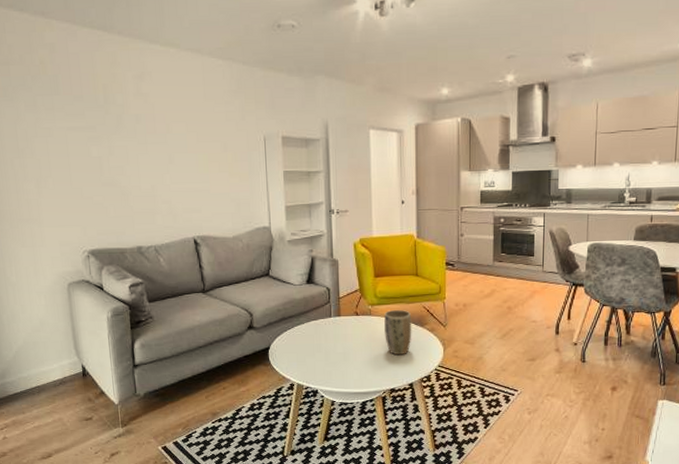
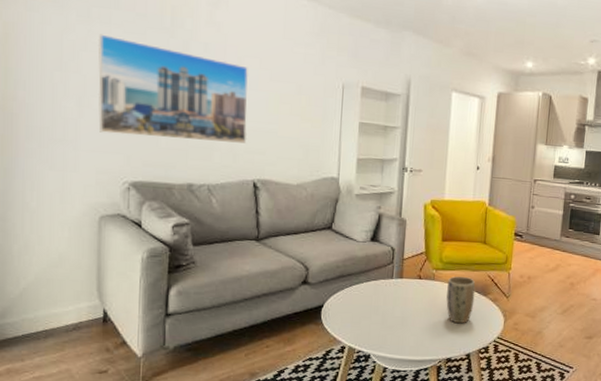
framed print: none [45,119,184,209] -> present [98,34,249,143]

